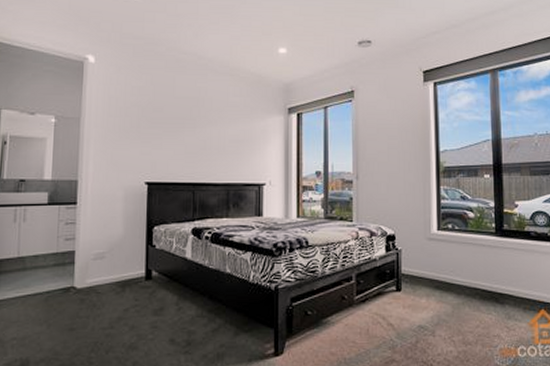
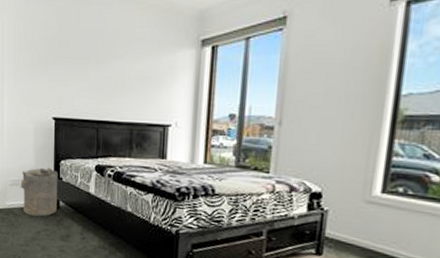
laundry hamper: none [105,236,151,292] -> present [20,167,59,217]

